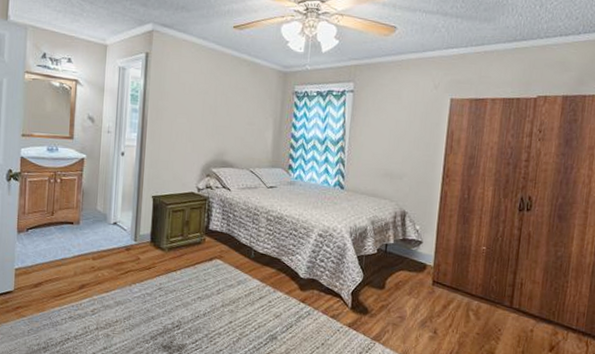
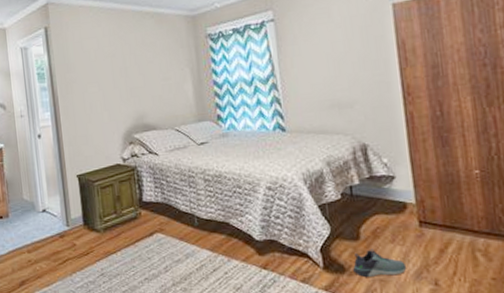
athletic shoe: none [374,297,416,322] -> present [353,249,407,277]

